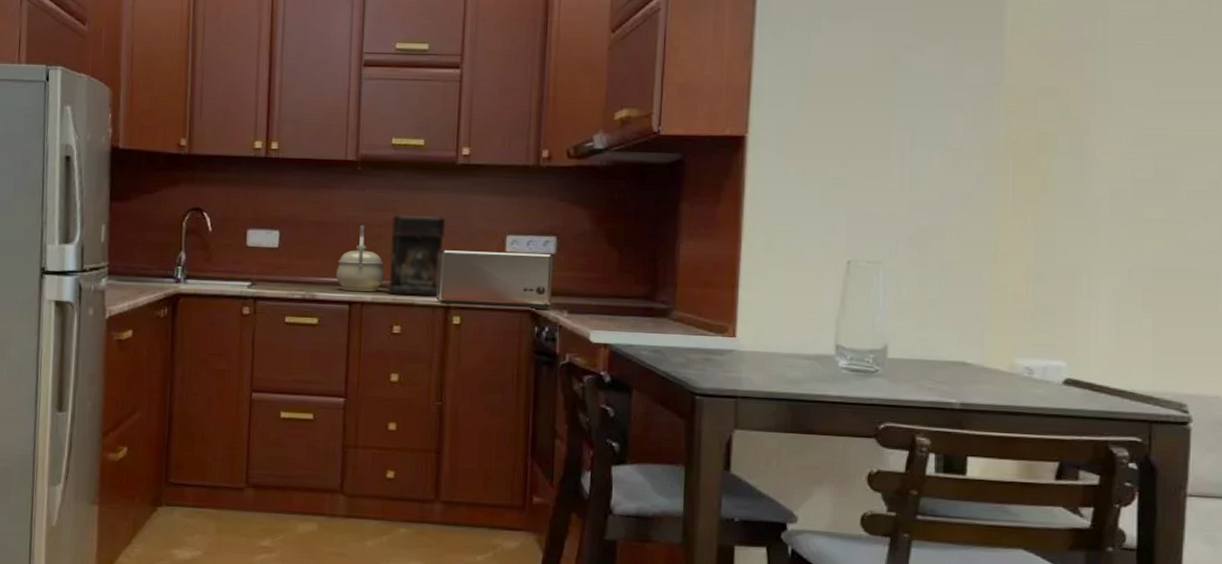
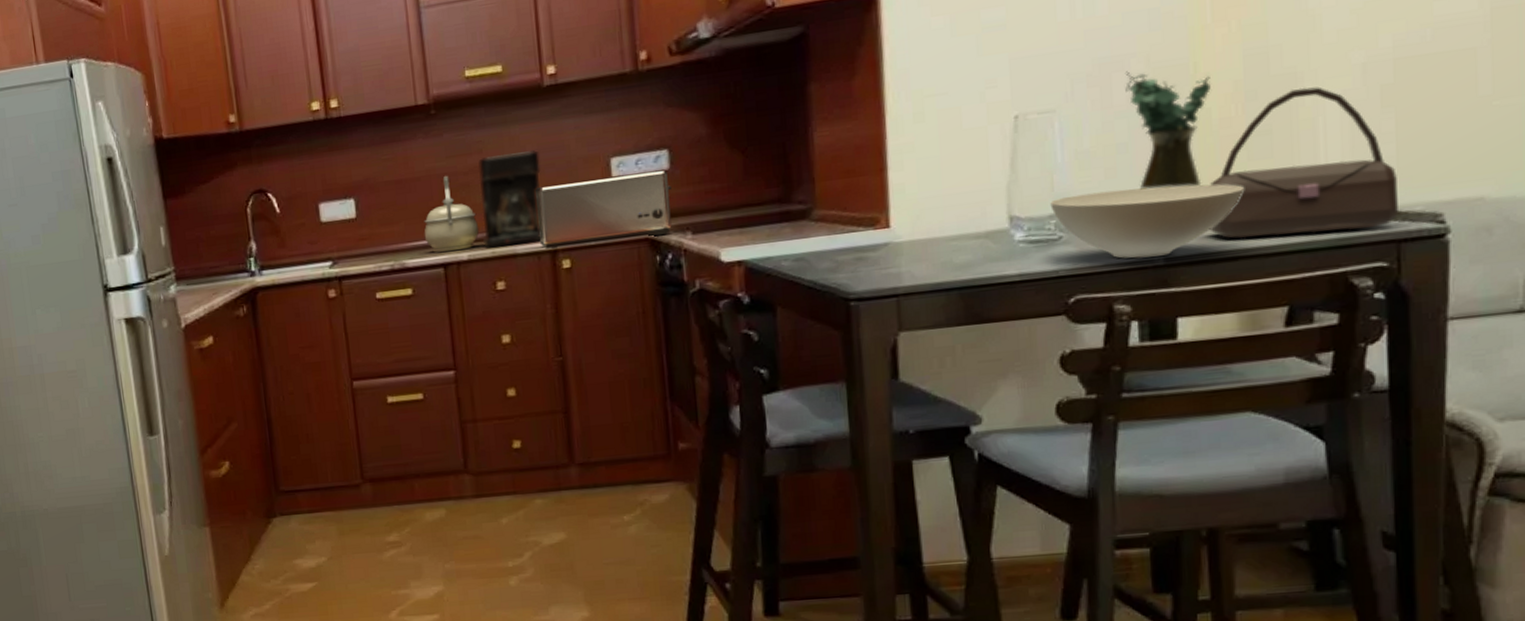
bowl: none [870,336,1029,401] -> present [1050,184,1244,259]
vase: none [939,240,1008,348] -> present [1125,71,1211,190]
handbag: none [999,279,1152,407] -> present [1209,86,1398,239]

